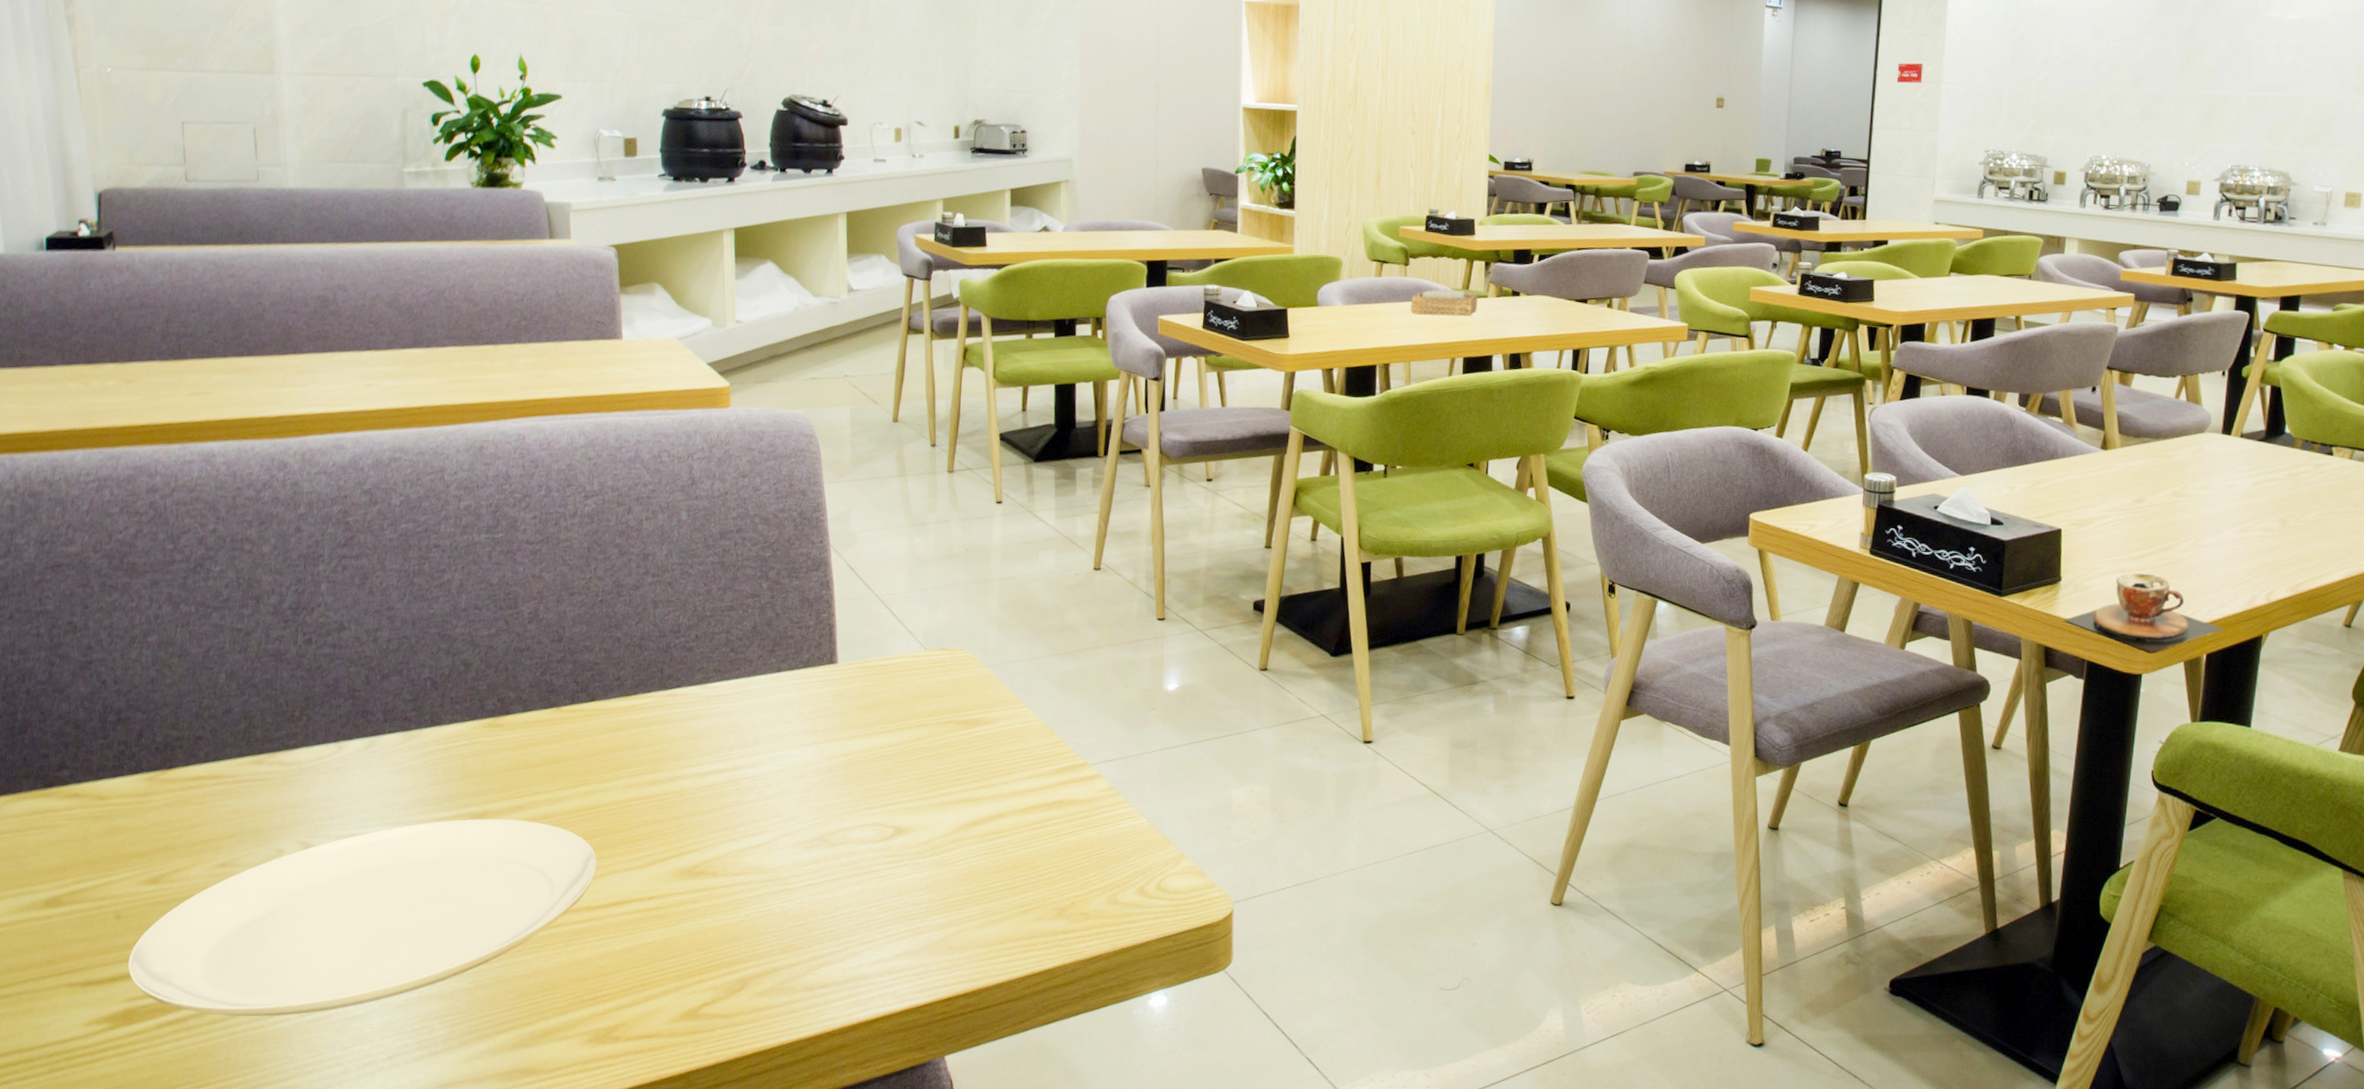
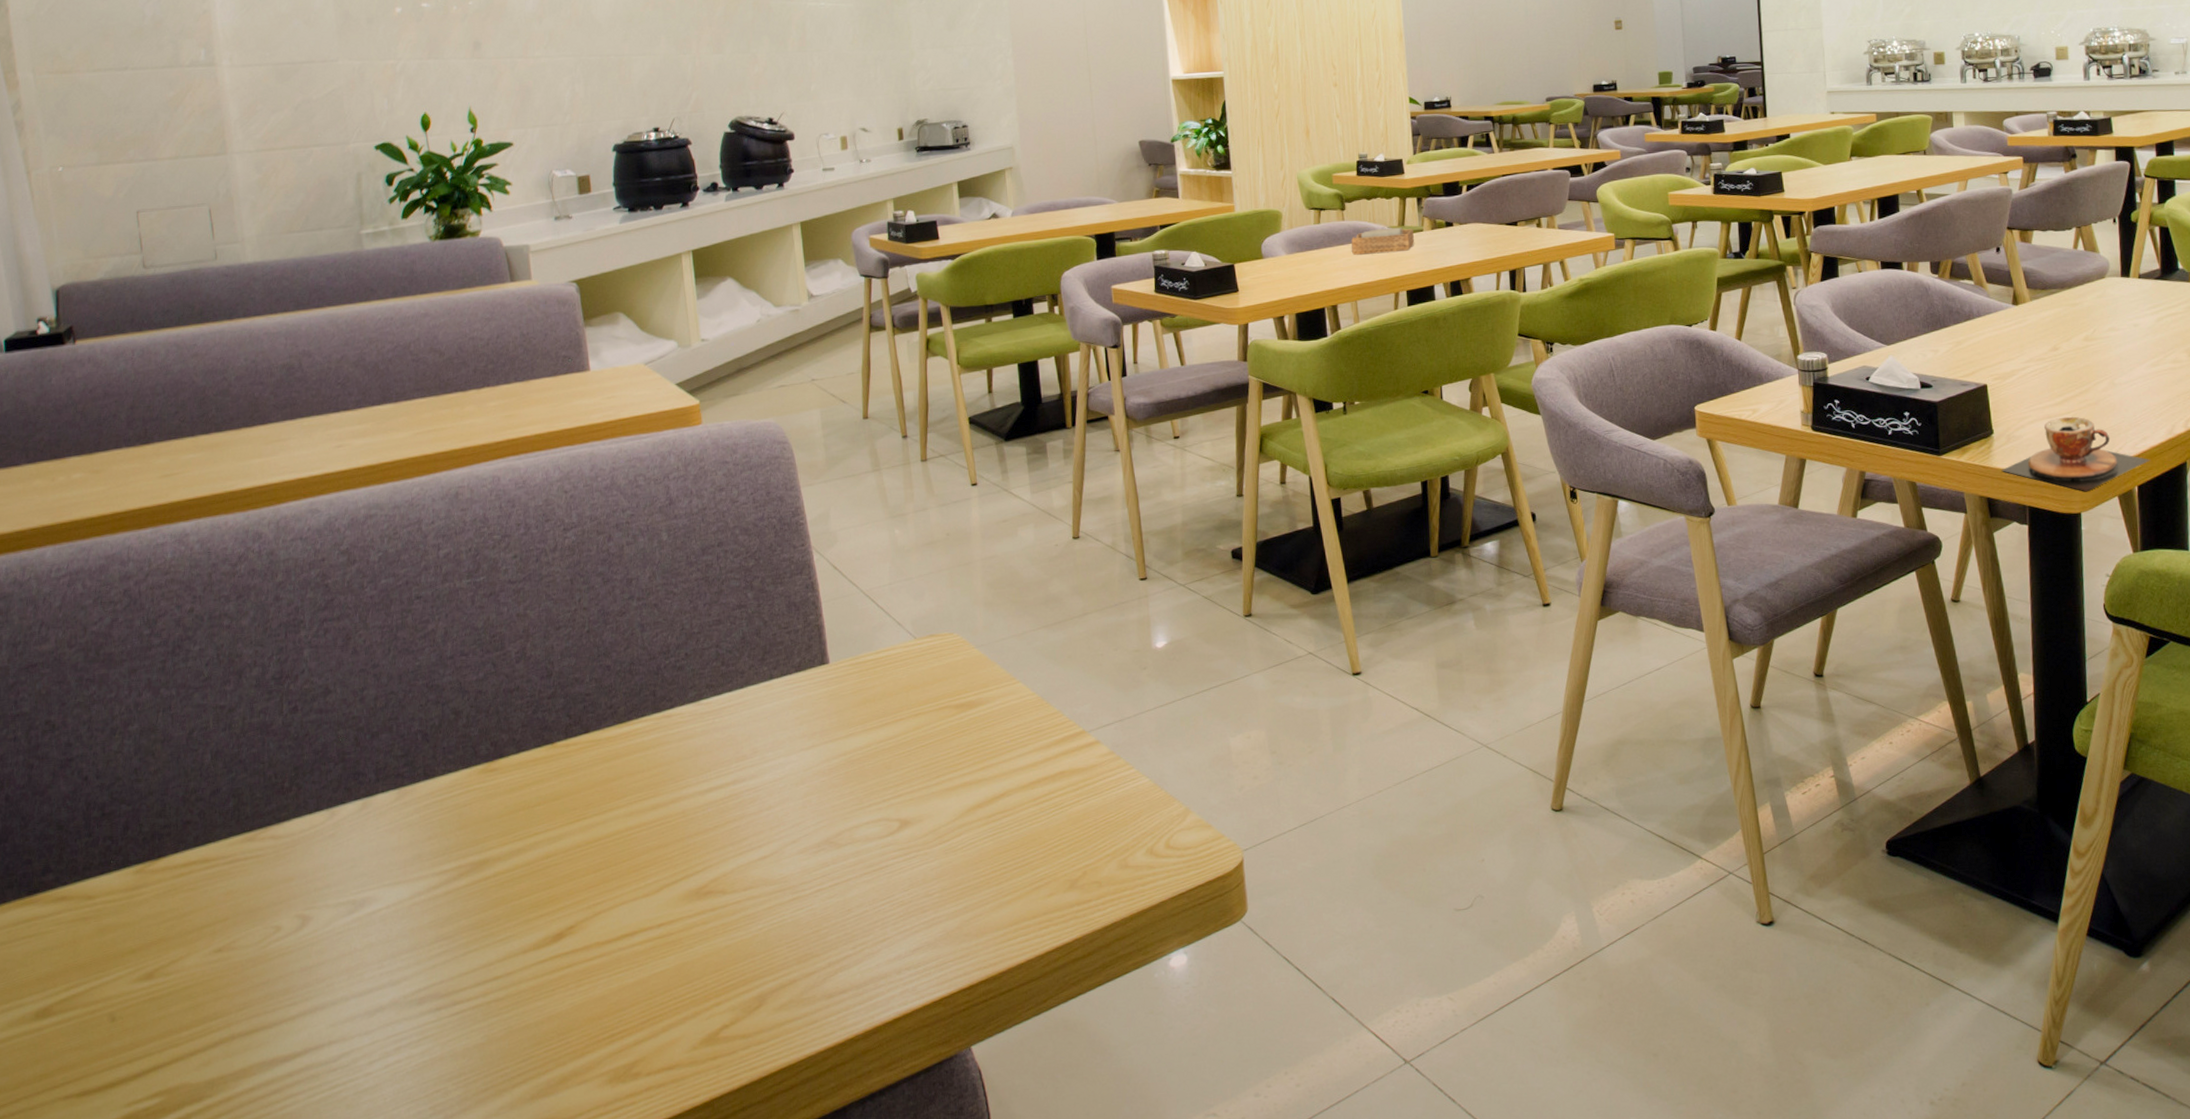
plate: present [128,818,597,1017] -> none [126,862,604,1108]

